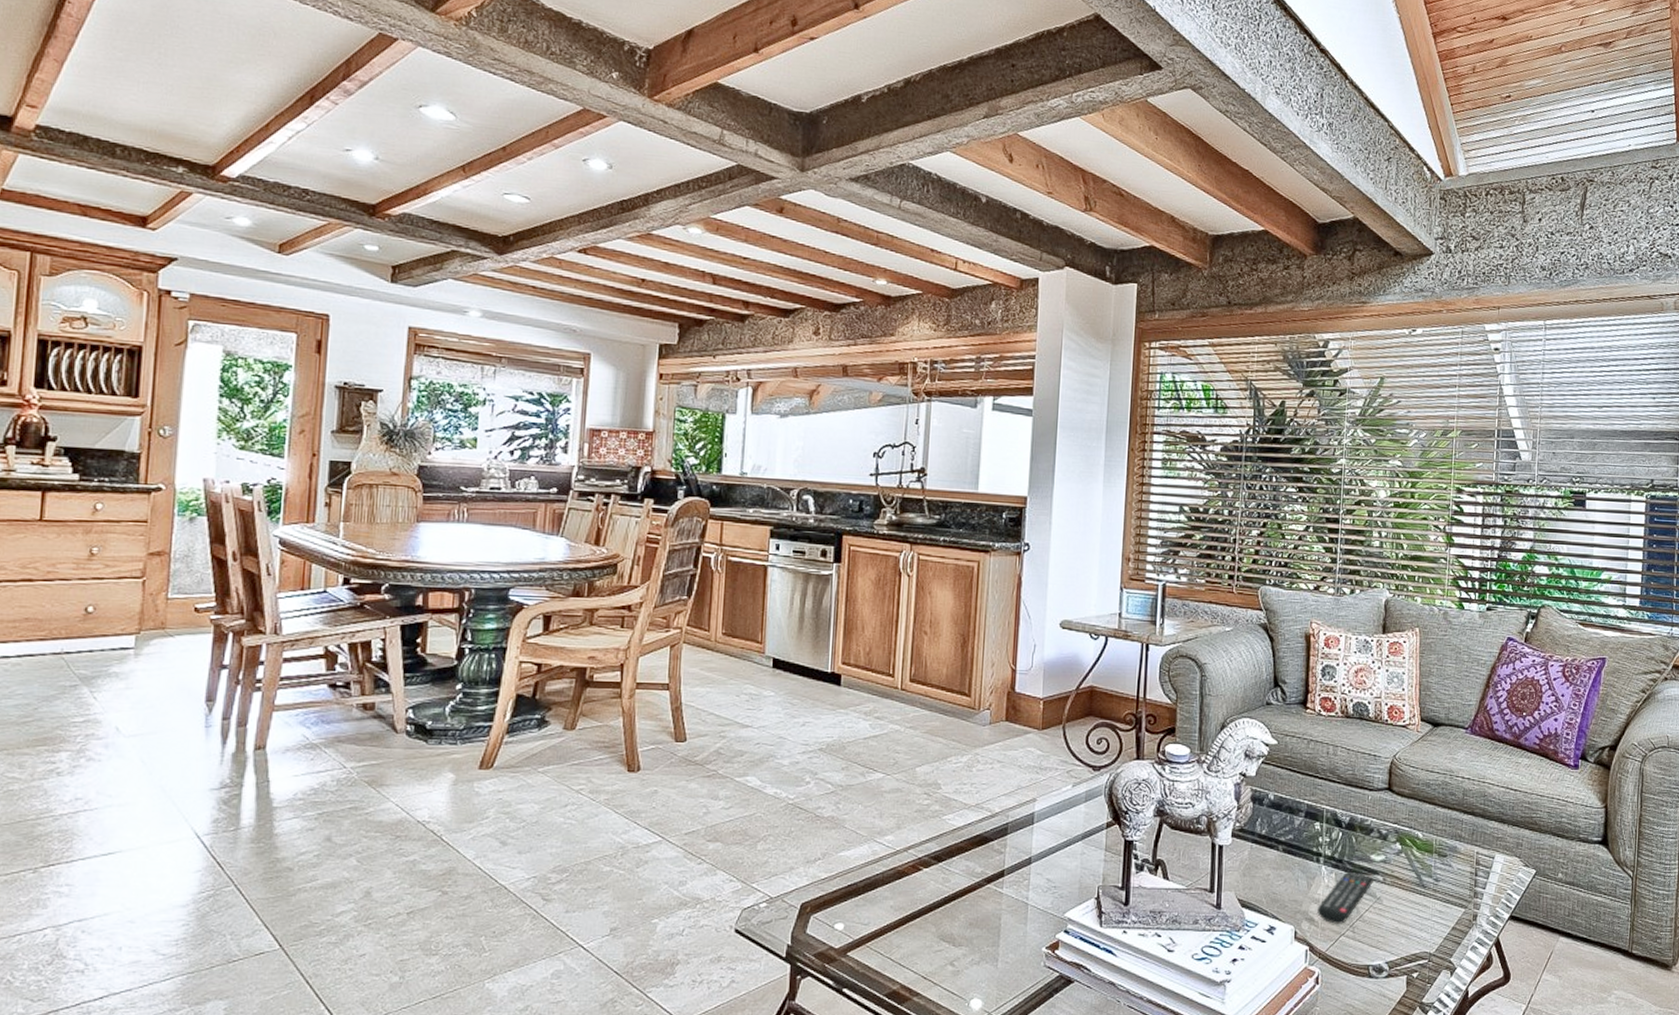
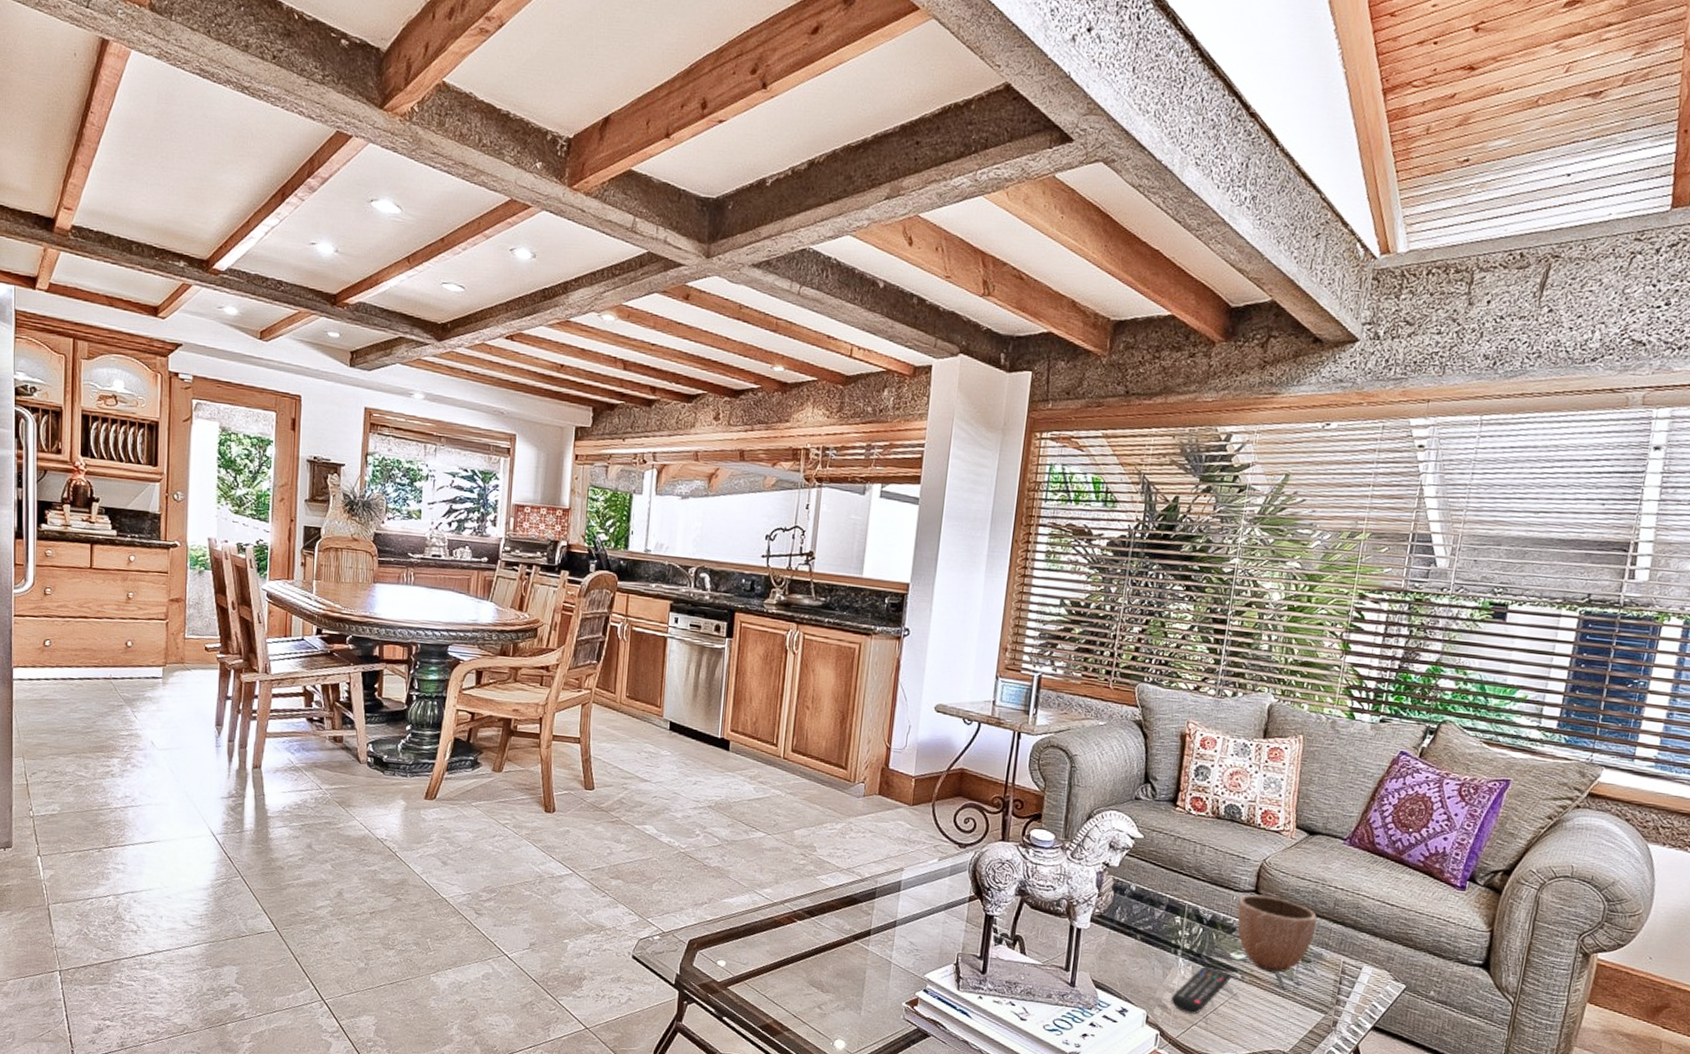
decorative bowl: none [1373,792,1449,872] -> present [1237,894,1317,973]

